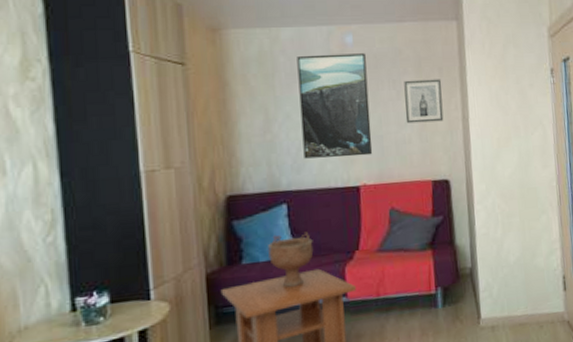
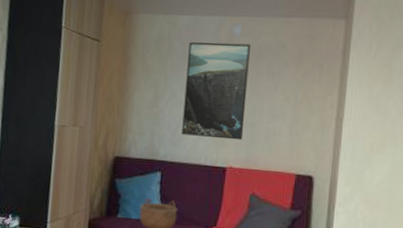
wall art: present [404,79,444,124] -> none [279,73,321,118]

